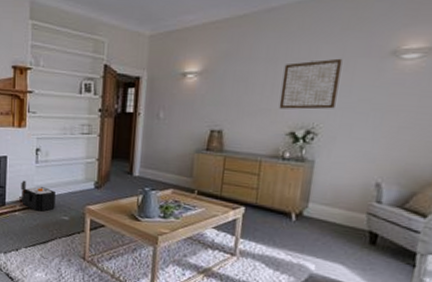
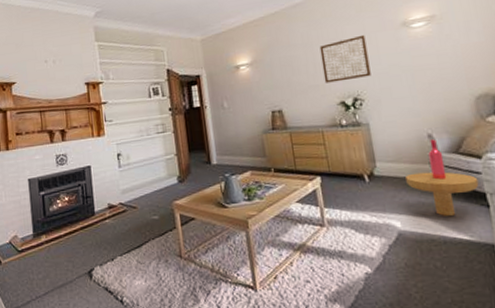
speaker: present [21,180,56,212] -> none [107,186,144,215]
side table: none [335,189,414,269] -> present [405,139,479,216]

